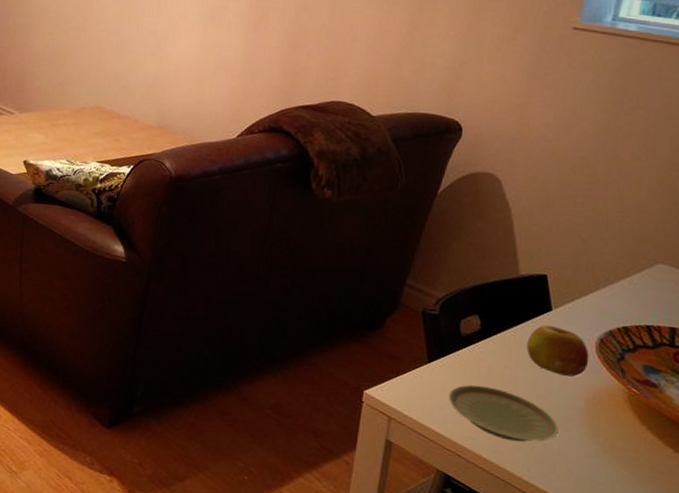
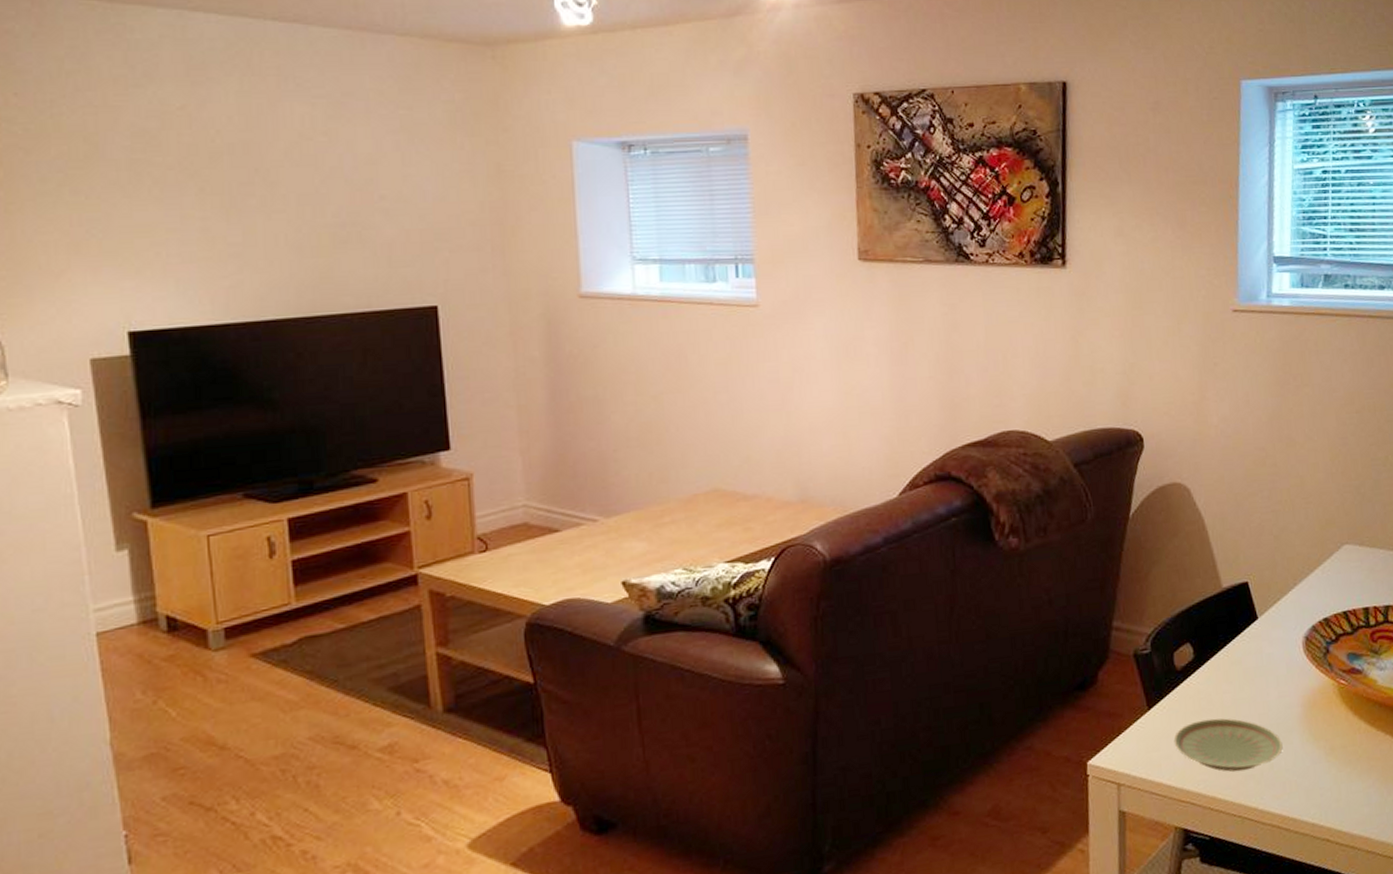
fruit: present [527,325,589,377] -> none [1240,634,1299,686]

